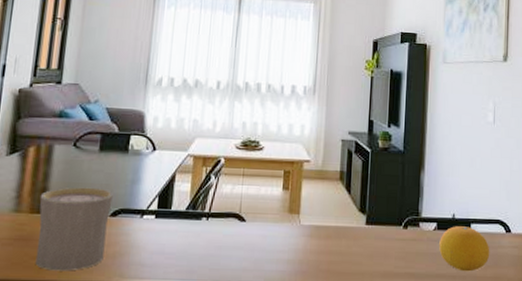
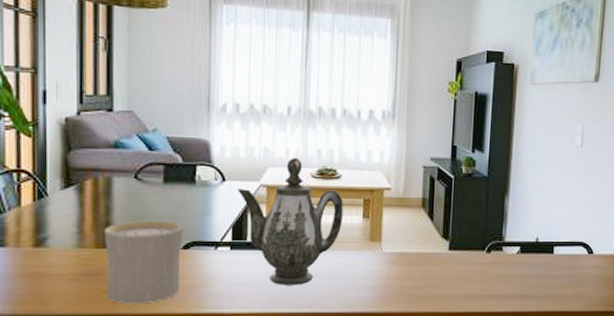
teapot: none [166,129,265,257] -> present [237,157,343,285]
fruit: present [439,226,490,272] -> none [522,249,572,292]

